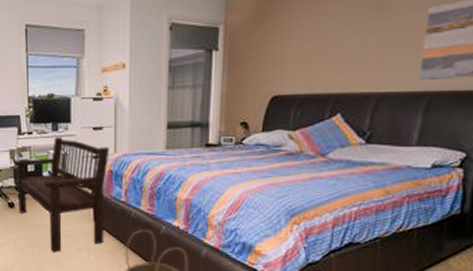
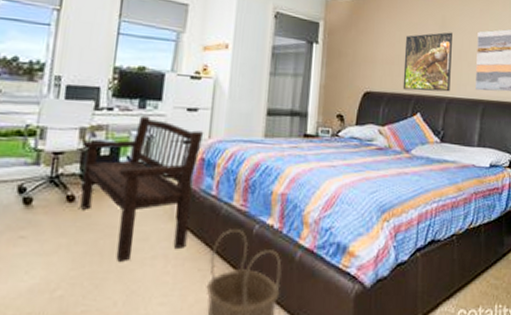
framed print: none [319,14,391,89] -> present [402,32,452,92]

